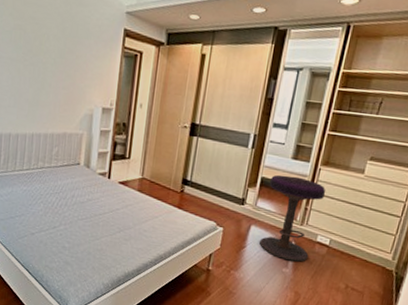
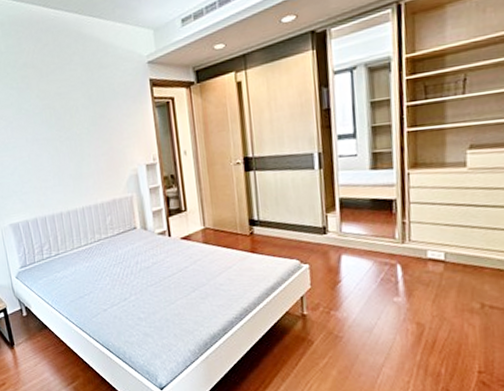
stool: present [259,174,326,262] -> none [350,188,424,288]

